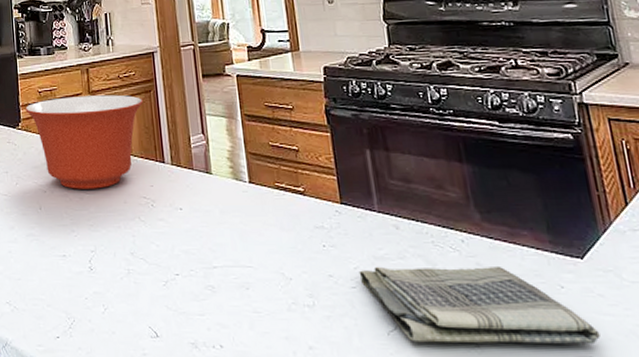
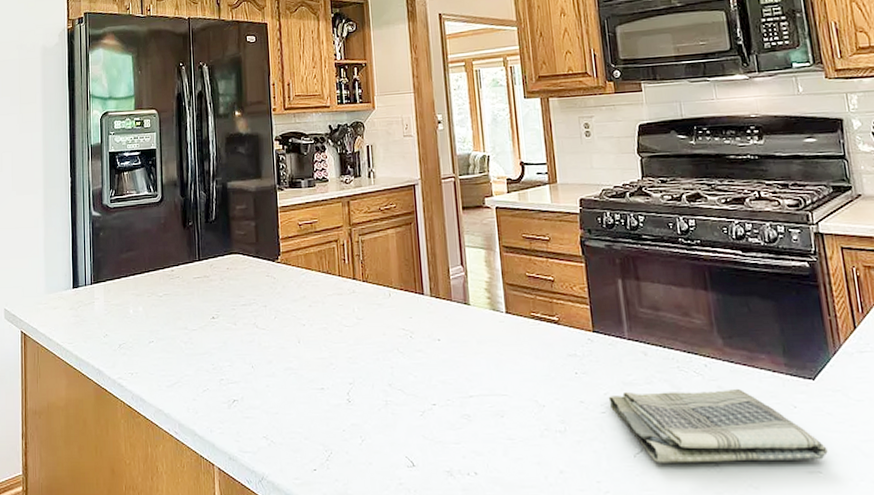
mixing bowl: present [25,94,143,189] -> none [285,227,403,322]

